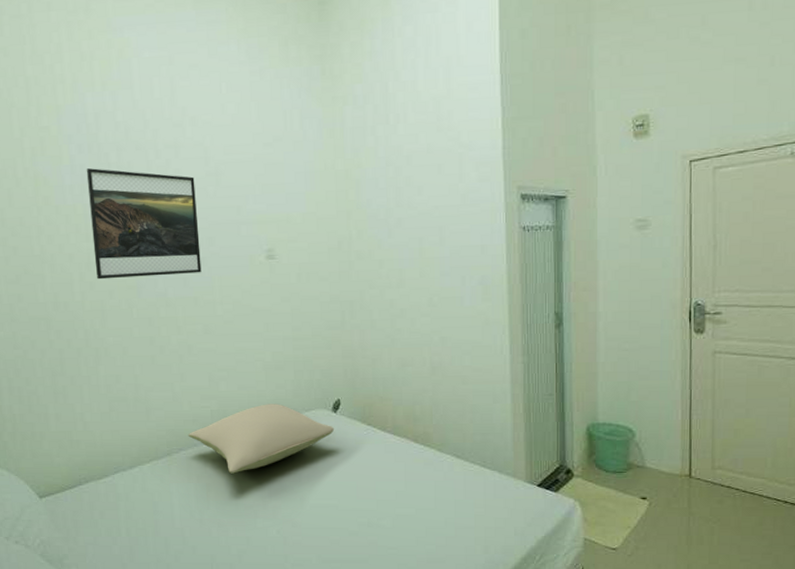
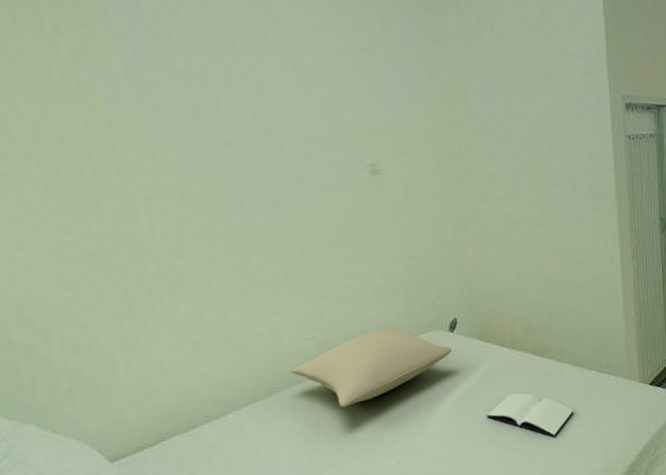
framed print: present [86,168,202,280] -> none [145,74,297,205]
book: none [364,479,454,527] -> present [486,393,574,437]

